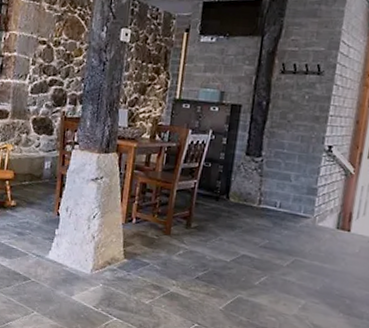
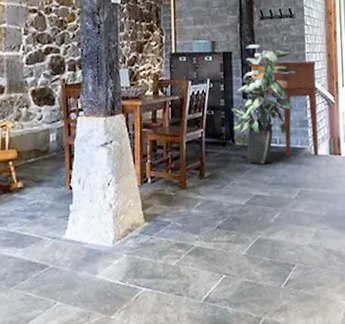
indoor plant: none [230,99,315,226] -> present [231,44,295,165]
console table: none [252,119,339,227] -> present [246,61,318,157]

